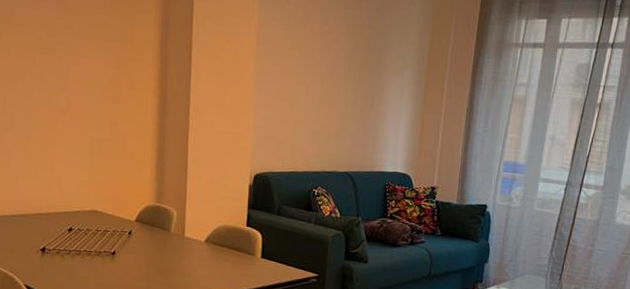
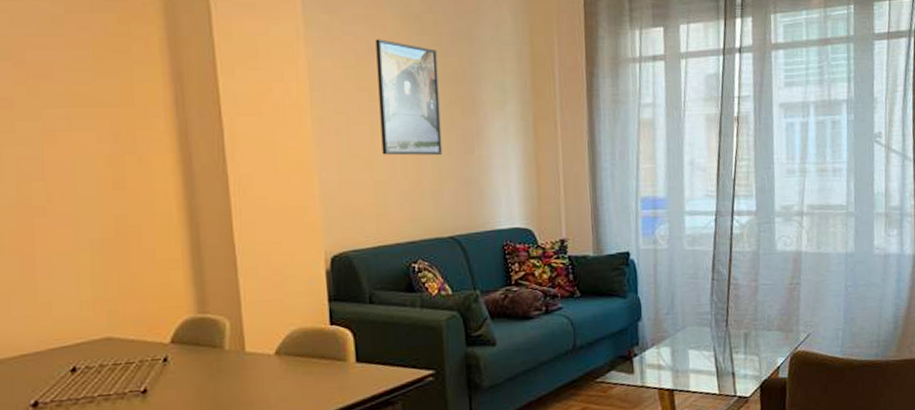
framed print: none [303,8,356,106] -> present [375,39,443,156]

